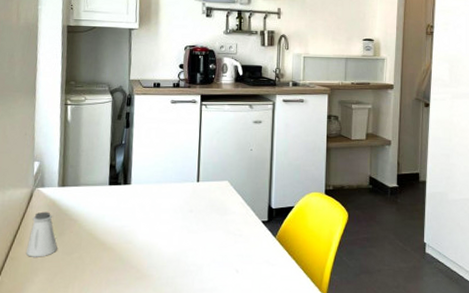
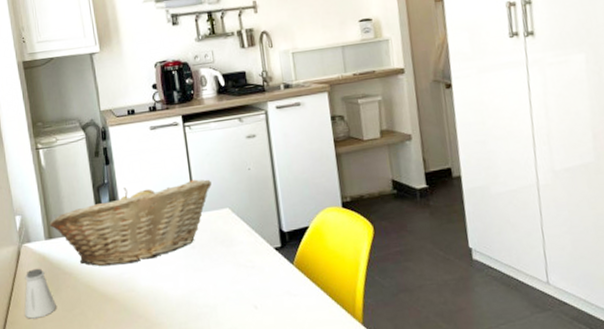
fruit basket: none [64,150,217,219] -> present [49,179,212,266]

